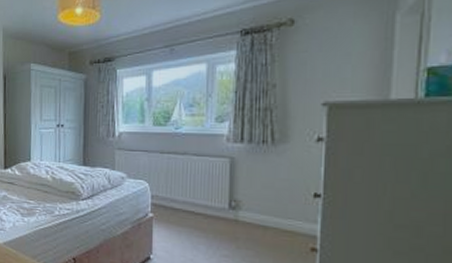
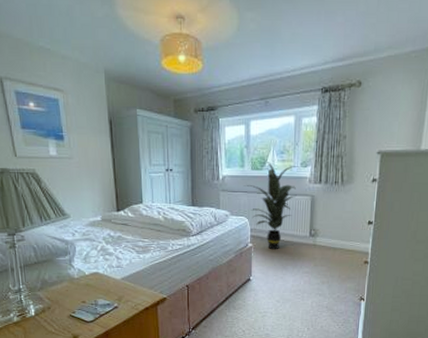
indoor plant: none [144,115,215,224] -> present [244,160,300,250]

